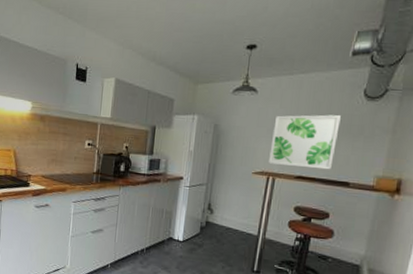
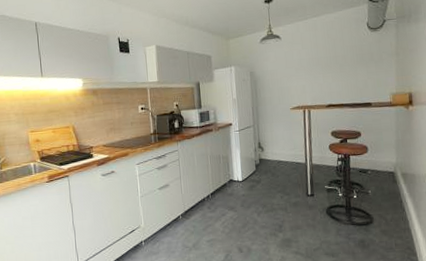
wall art: present [269,114,341,170] -> none [300,47,354,98]

